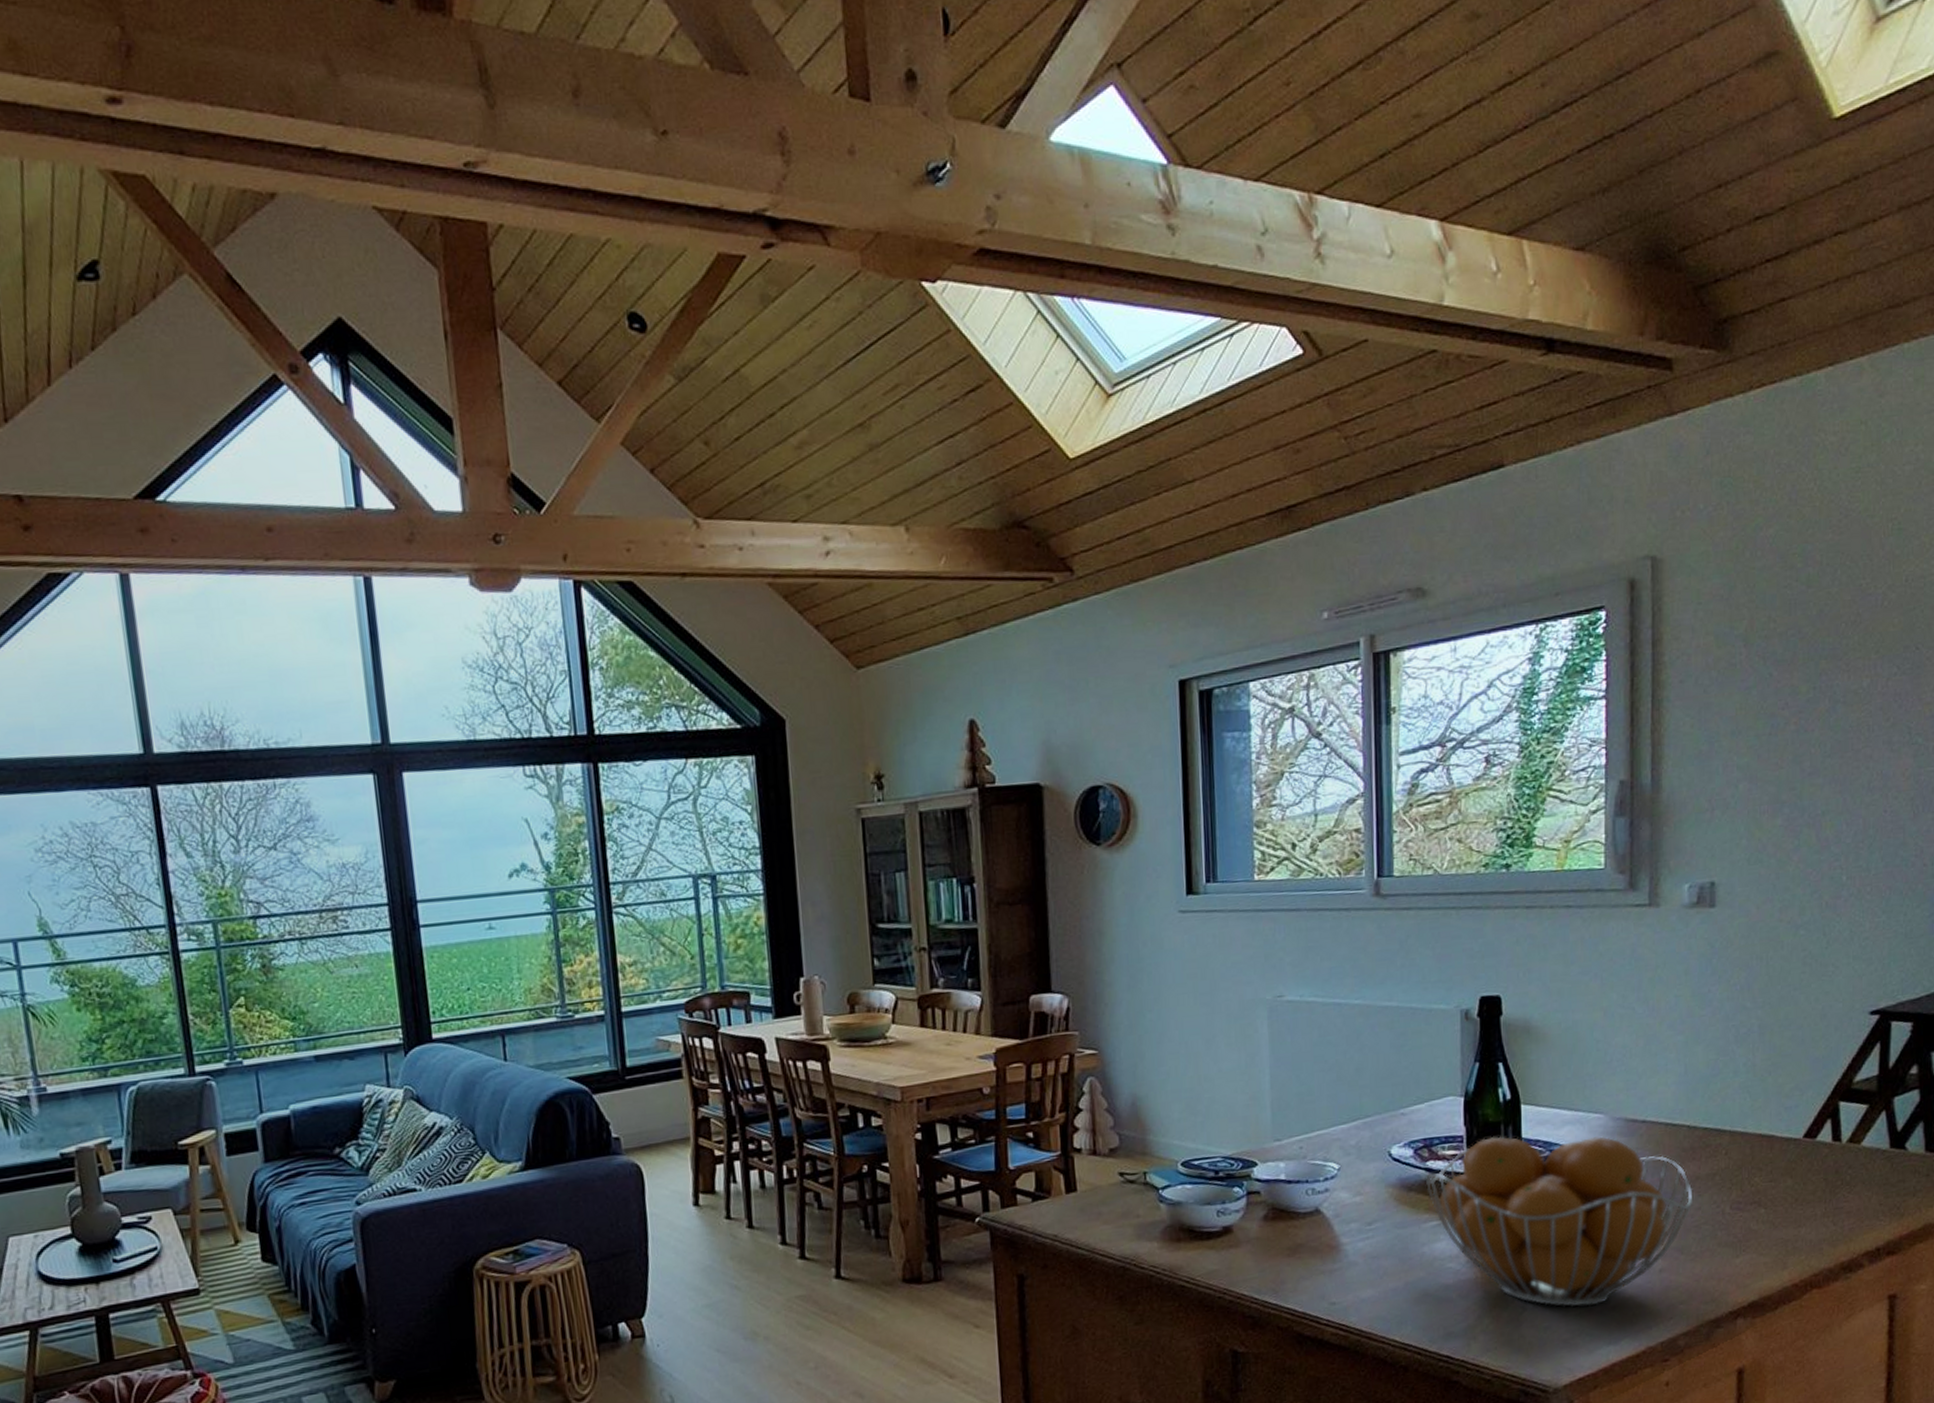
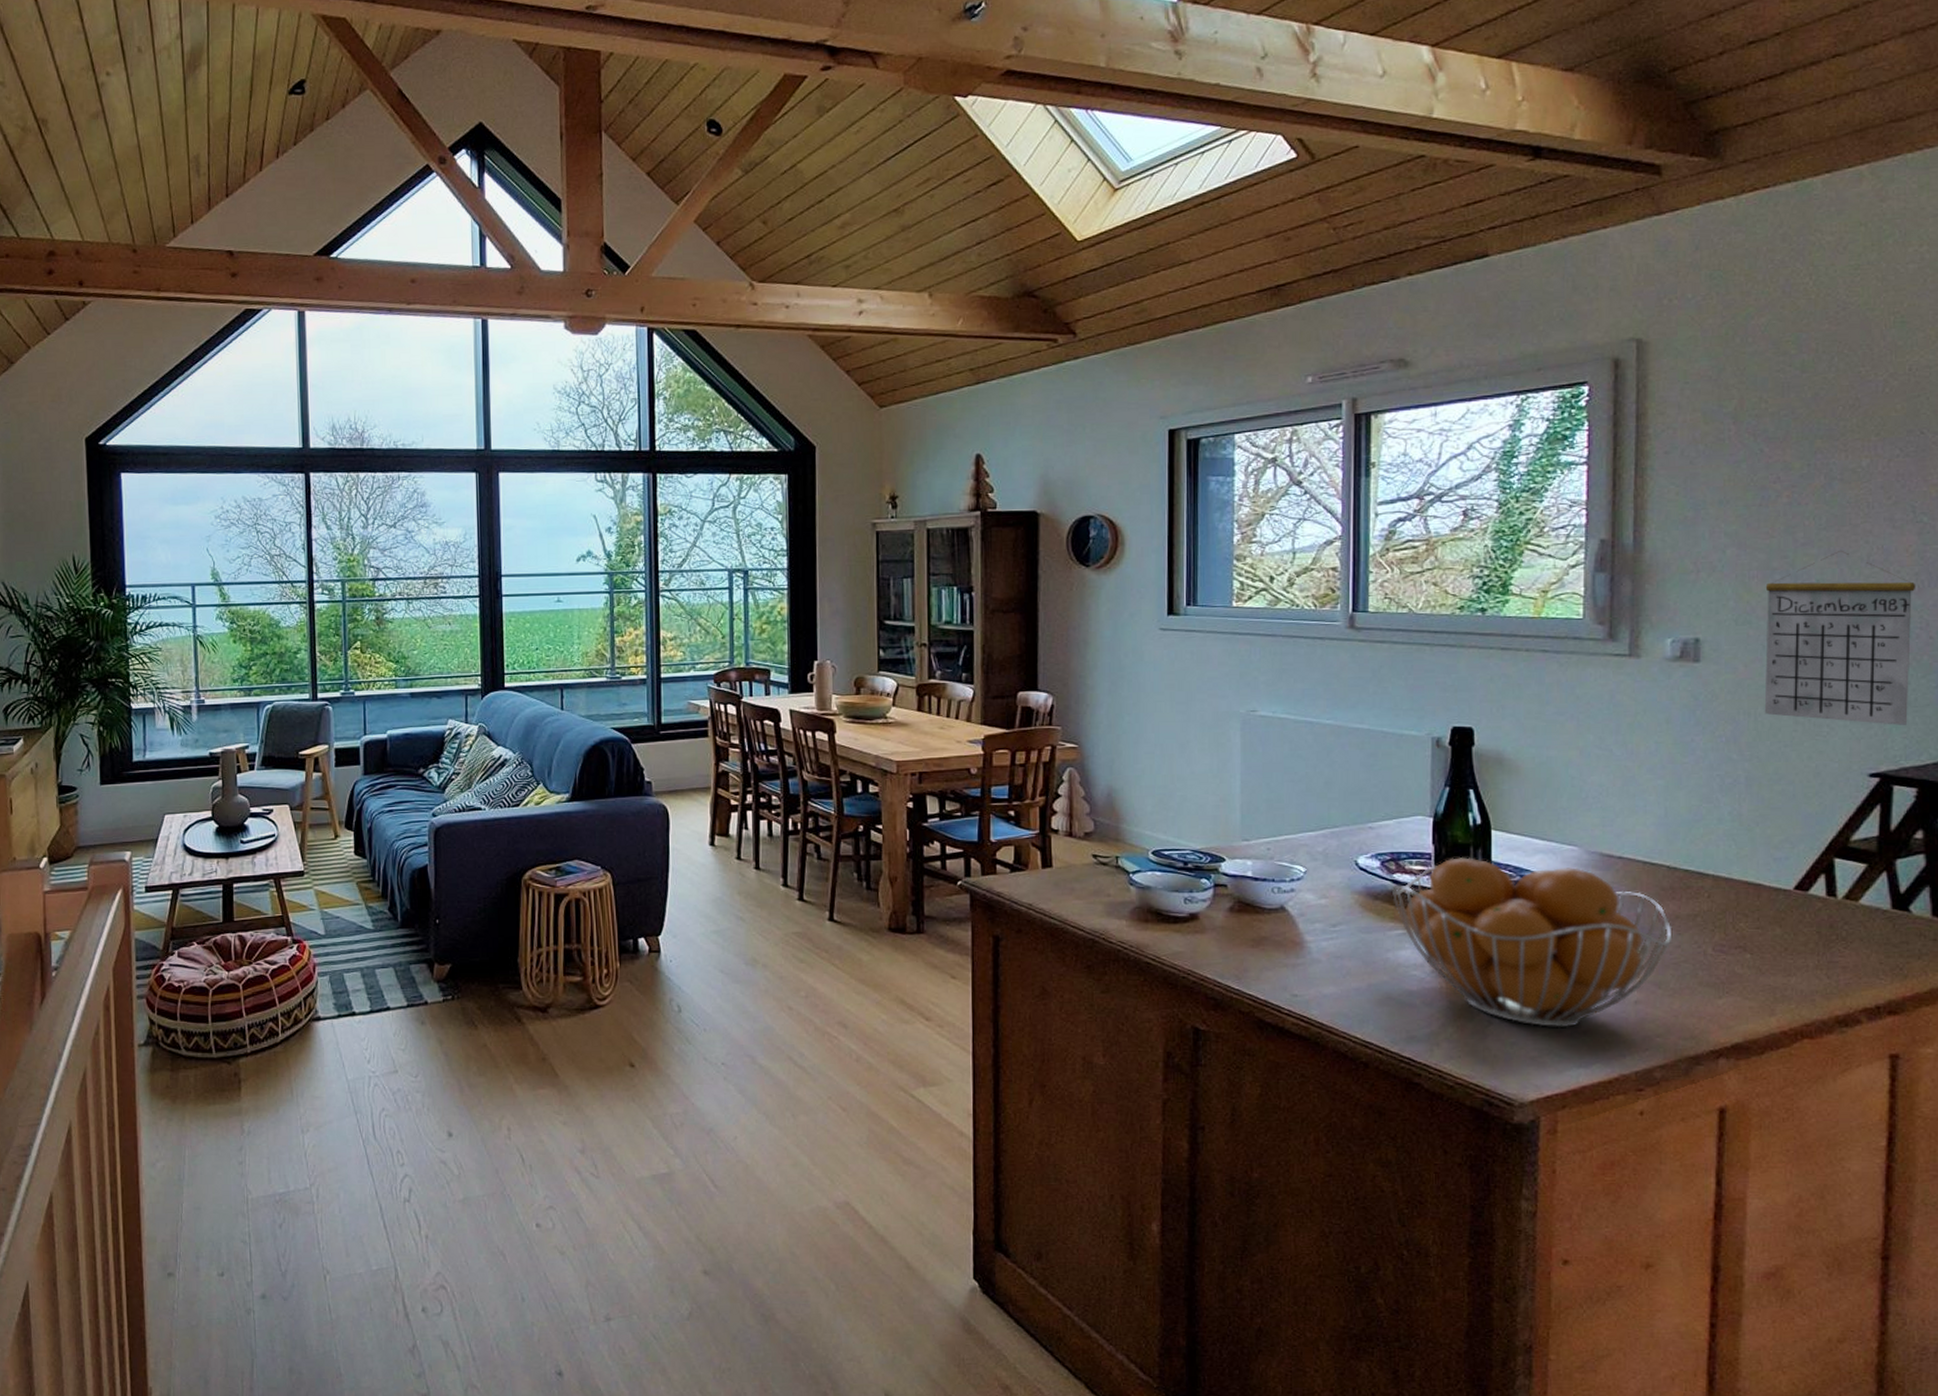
calendar: none [1775,779,1912,960] -> present [1764,551,1916,726]

